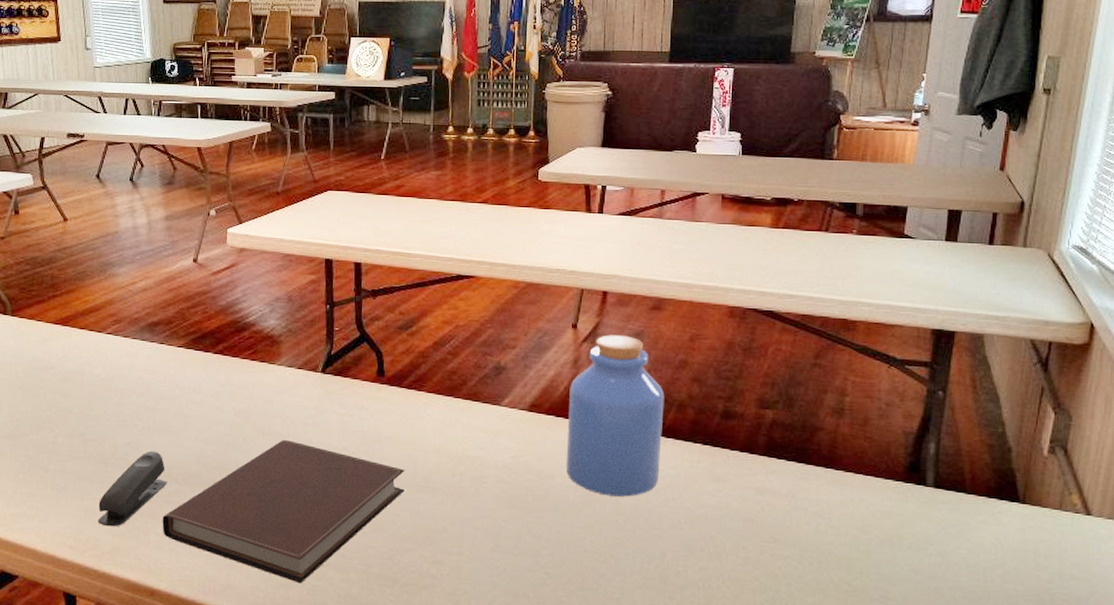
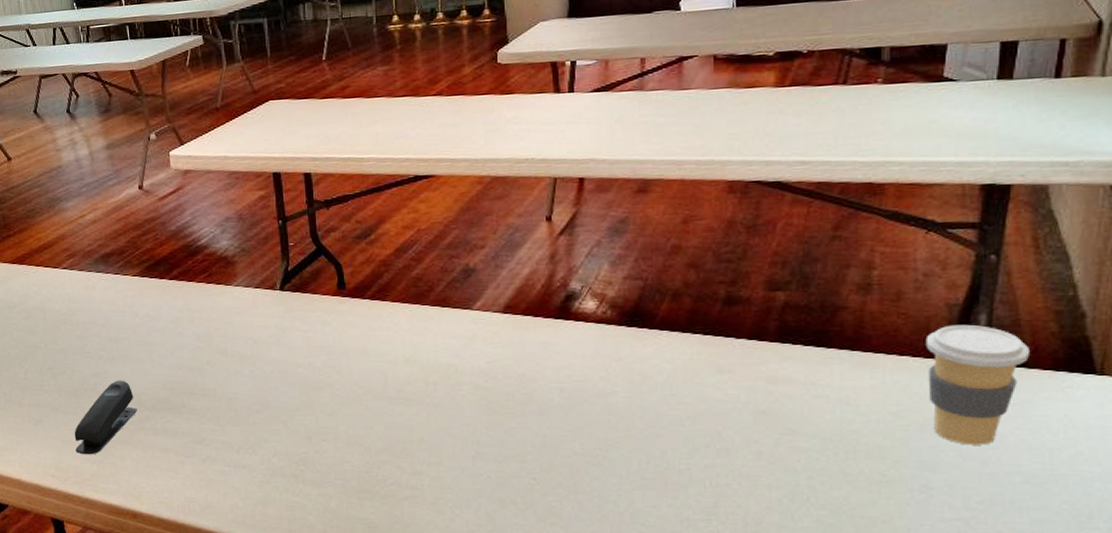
notebook: present [162,440,405,584] -> none [136,361,376,500]
jar: present [566,335,665,497] -> none [547,224,656,396]
coffee cup: none [886,450,968,561] -> present [925,324,1029,445]

